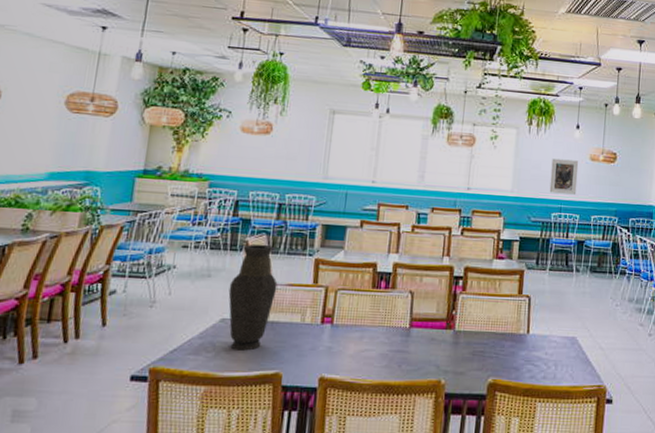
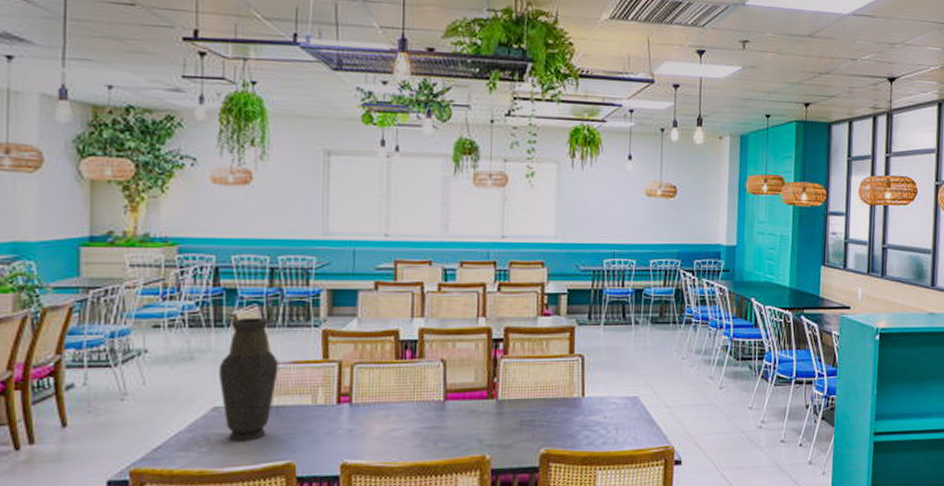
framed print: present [549,158,579,195] -> none [599,196,633,237]

